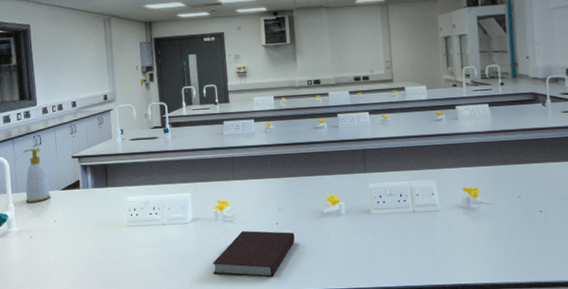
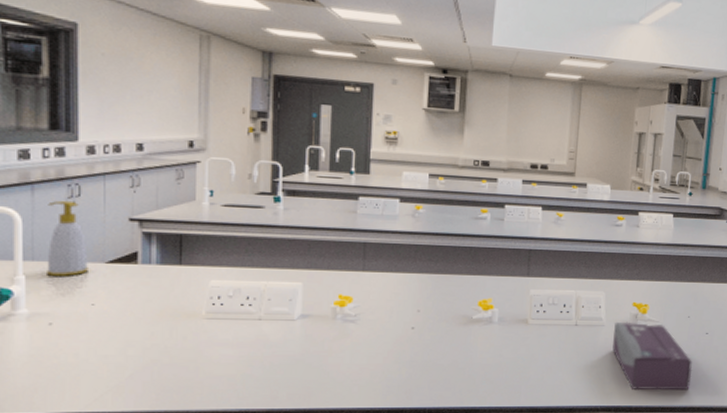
notebook: present [213,230,295,278] -> none [322,333,433,392]
tissue box: none [449,205,533,269] -> present [612,322,693,391]

